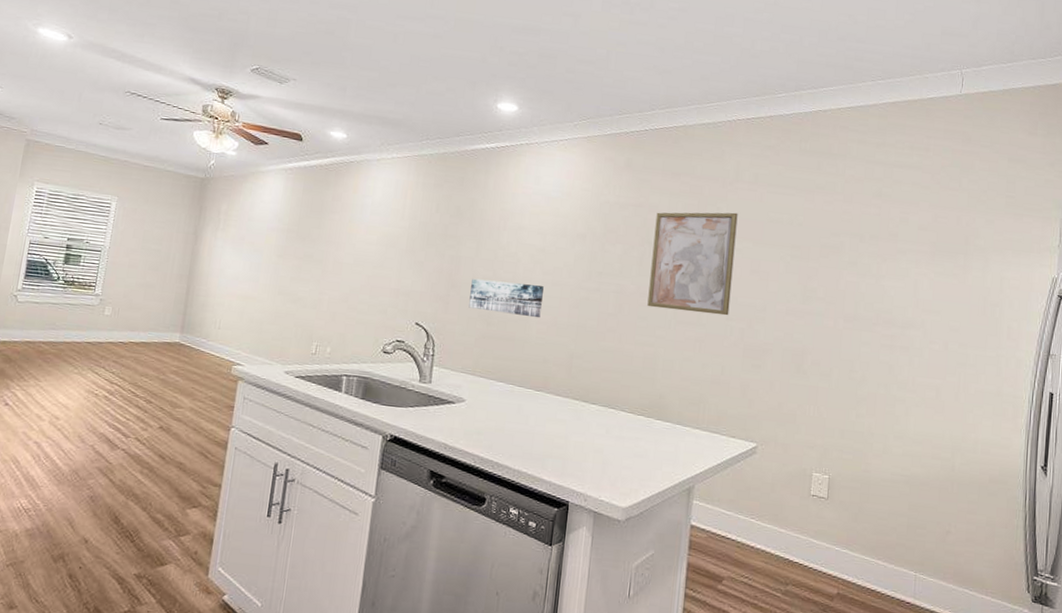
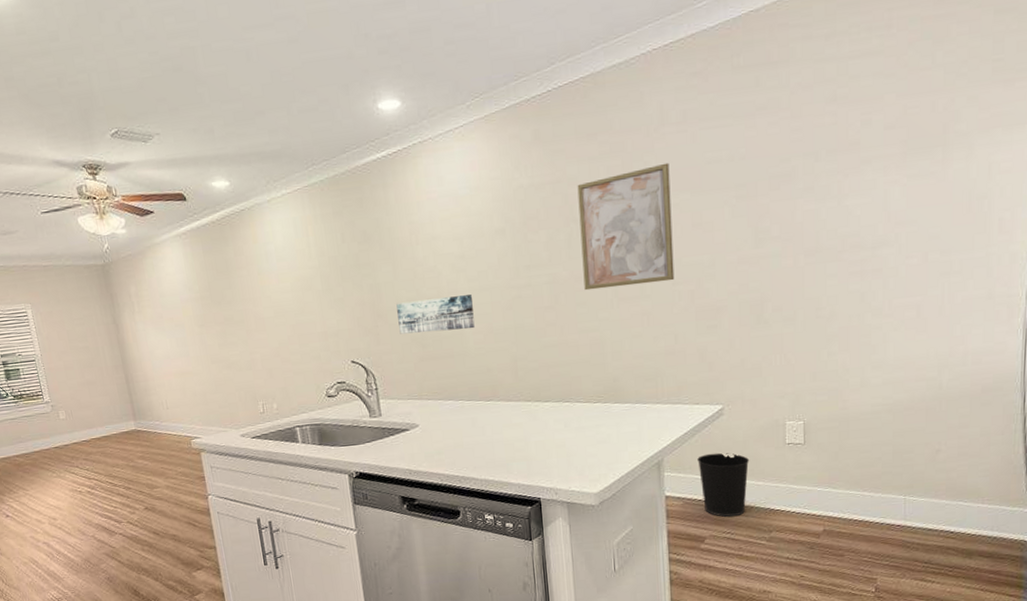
wastebasket: none [726,489,776,561] -> present [697,452,750,517]

